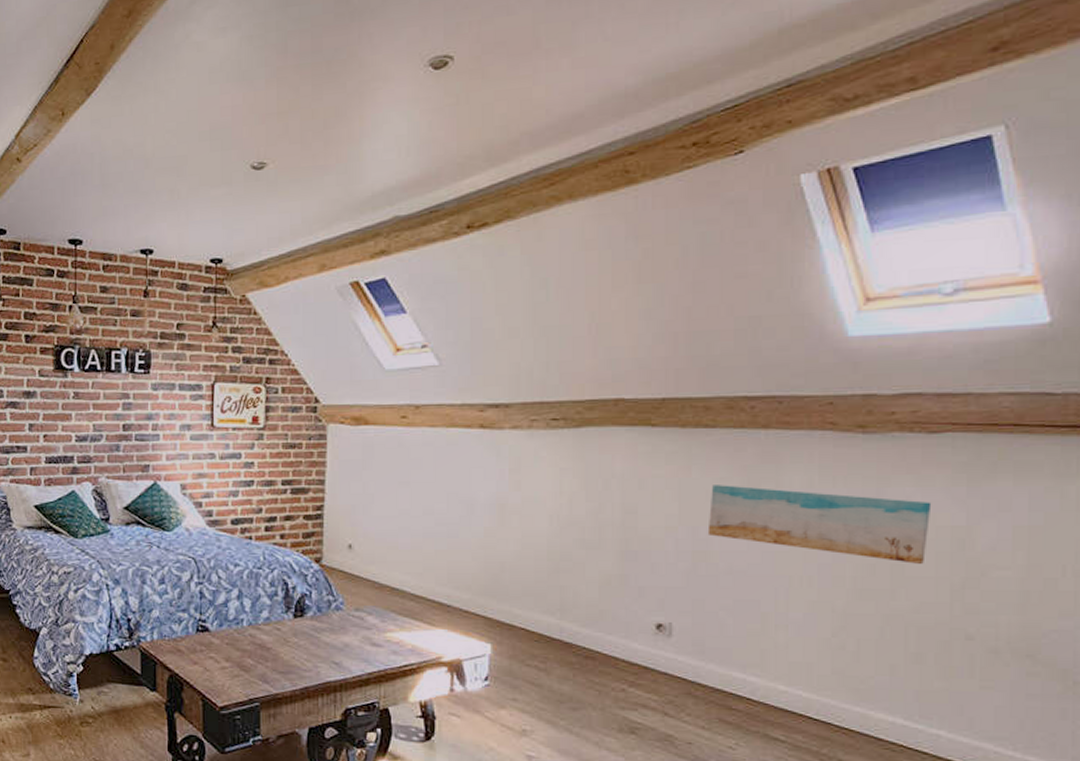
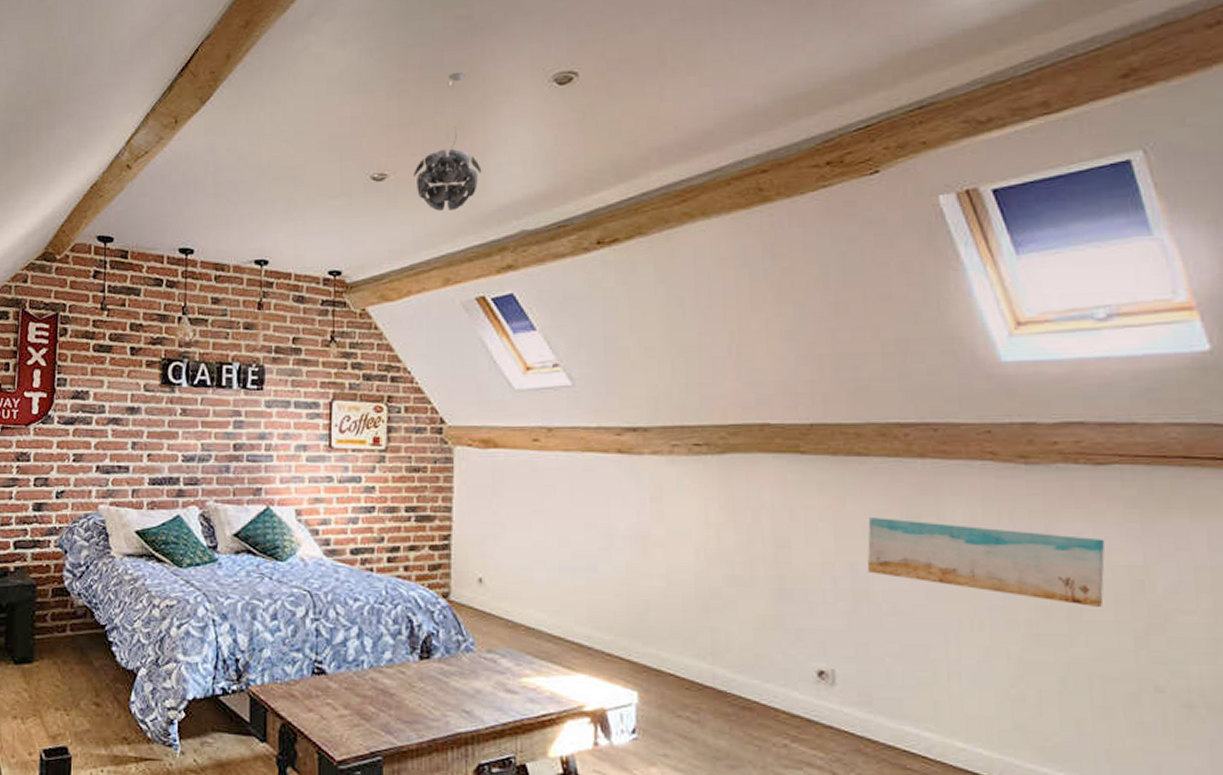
pendant light: none [292,58,358,199] -> present [414,72,482,211]

